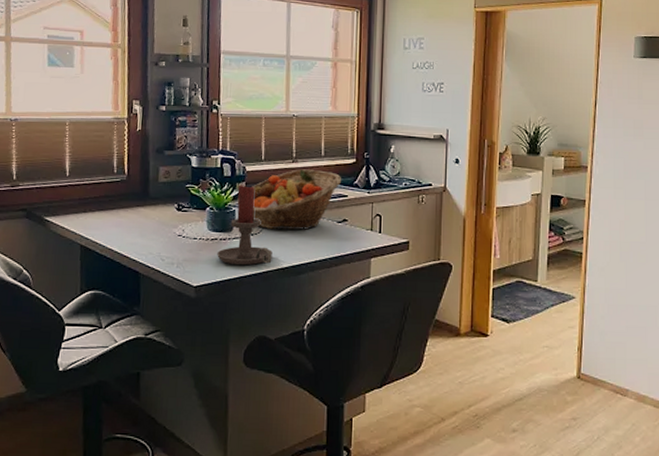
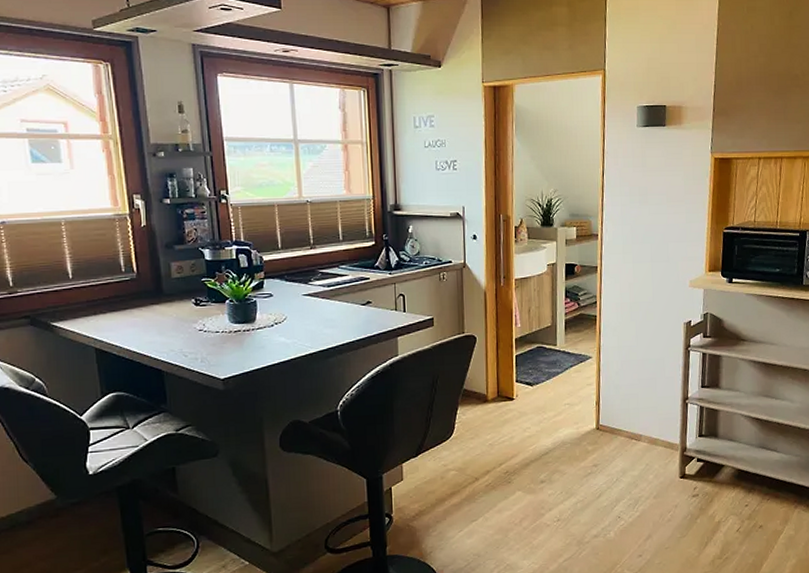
candle holder: present [217,185,272,266] -> none [242,275,299,355]
fruit basket: present [237,169,342,231] -> none [257,255,363,318]

